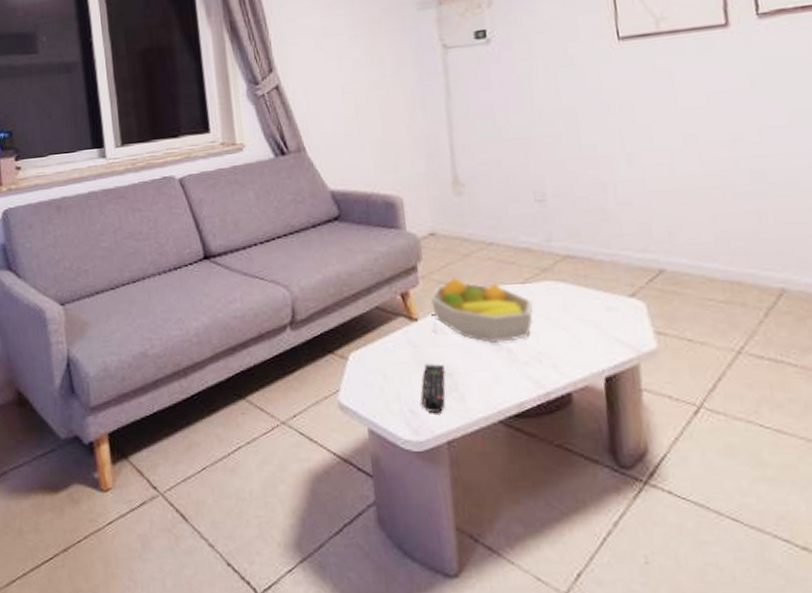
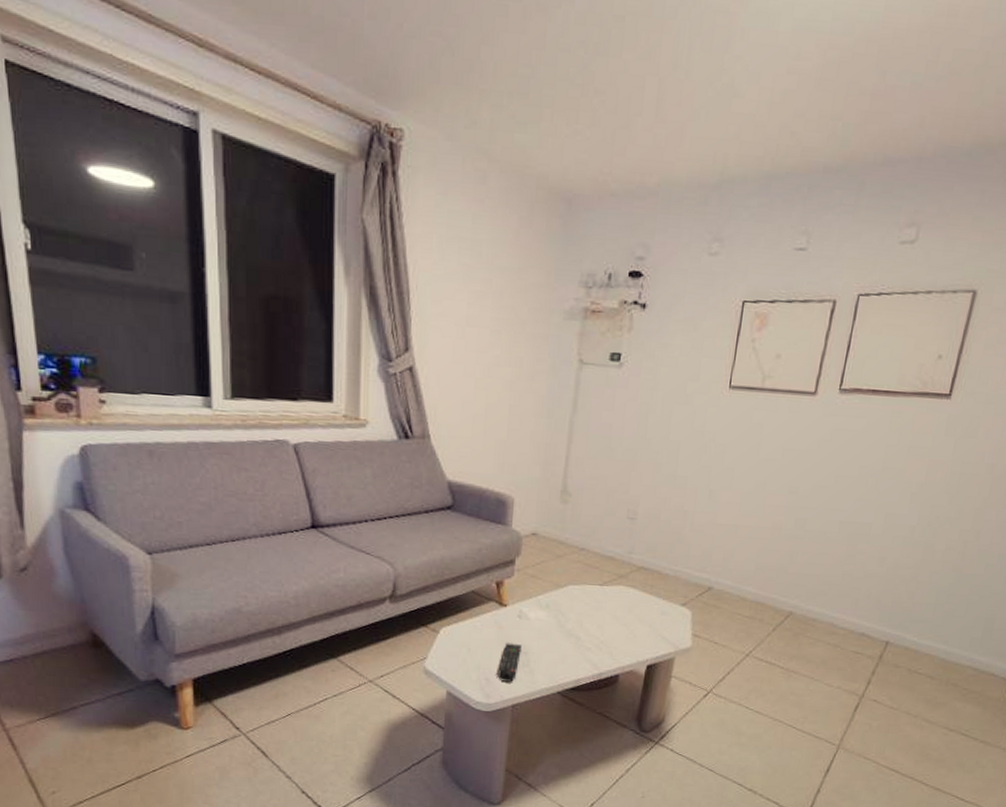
fruit bowl: present [431,278,533,343] -> none [521,574,606,632]

